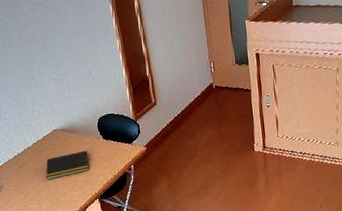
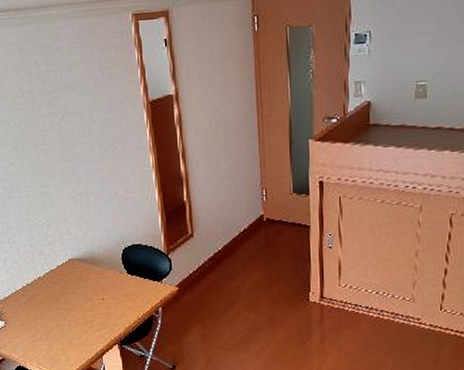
notepad: present [45,150,89,180] -> none [57,285,109,317]

